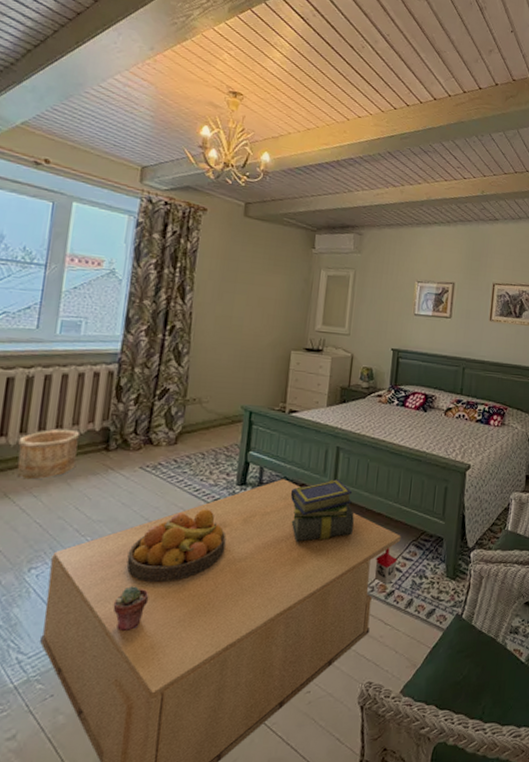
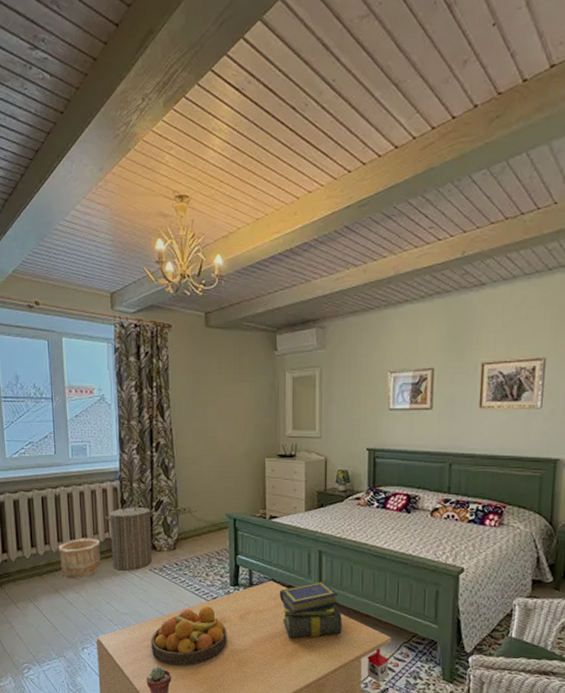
laundry hamper: none [91,388,157,469] -> present [104,502,155,571]

